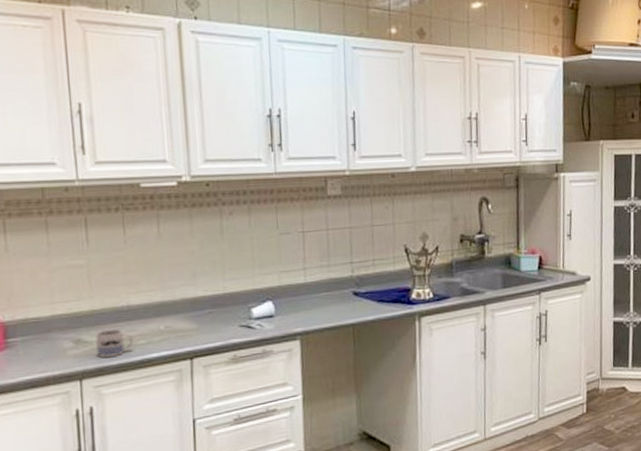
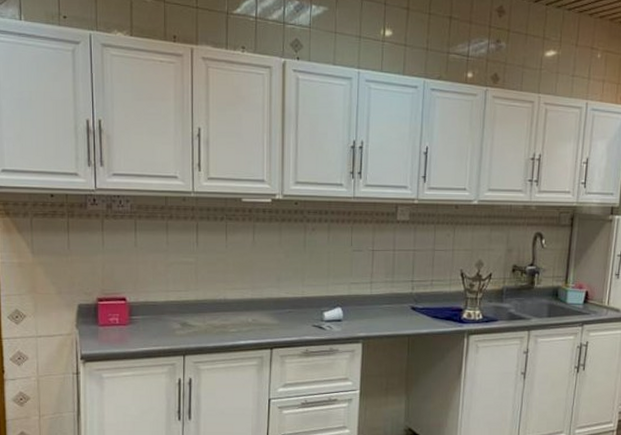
mug: present [95,329,133,358] -> none [197,318,226,340]

